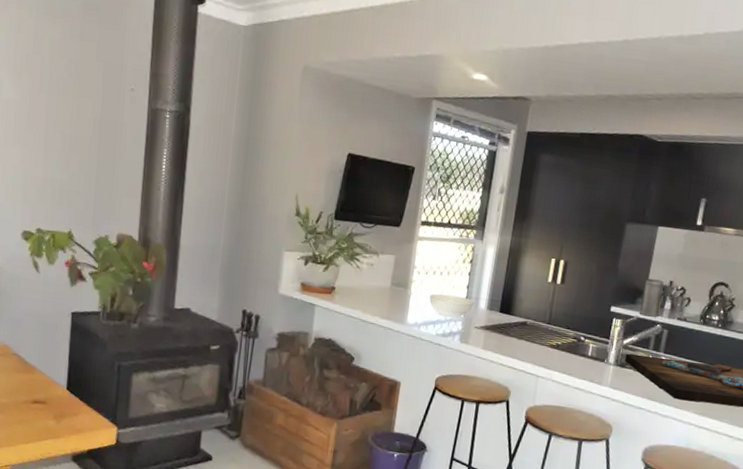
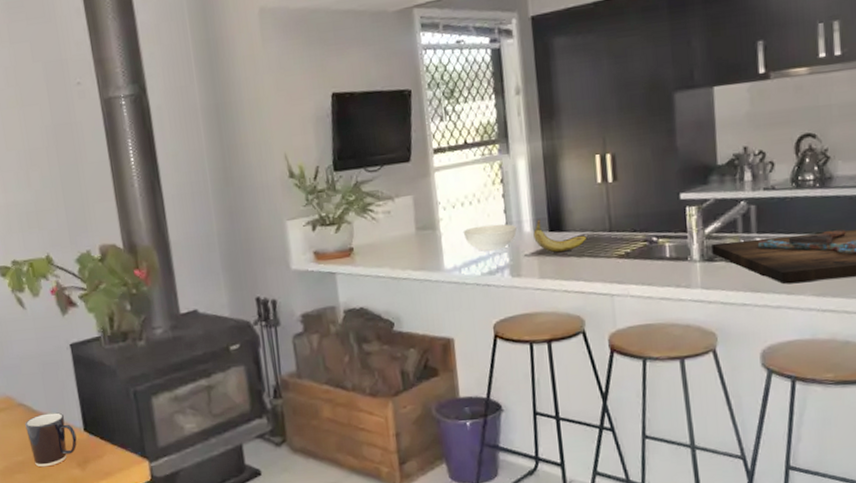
mug: none [15,366,59,414] -> present [25,412,77,468]
fruit: none [486,300,529,332] -> present [533,219,587,253]
canister: present [639,278,664,317] -> none [712,148,741,195]

